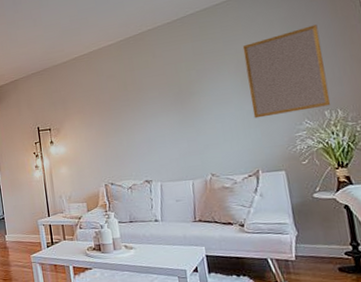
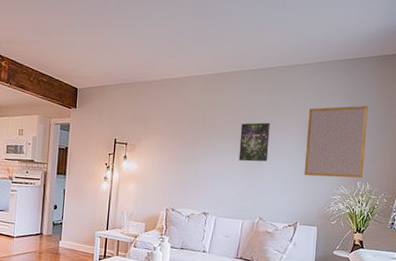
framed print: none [167,72,207,119] -> present [239,122,270,162]

